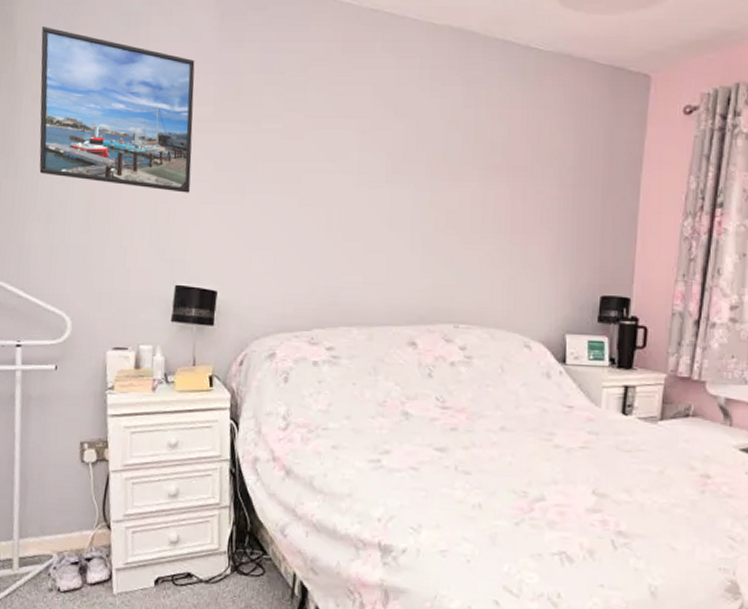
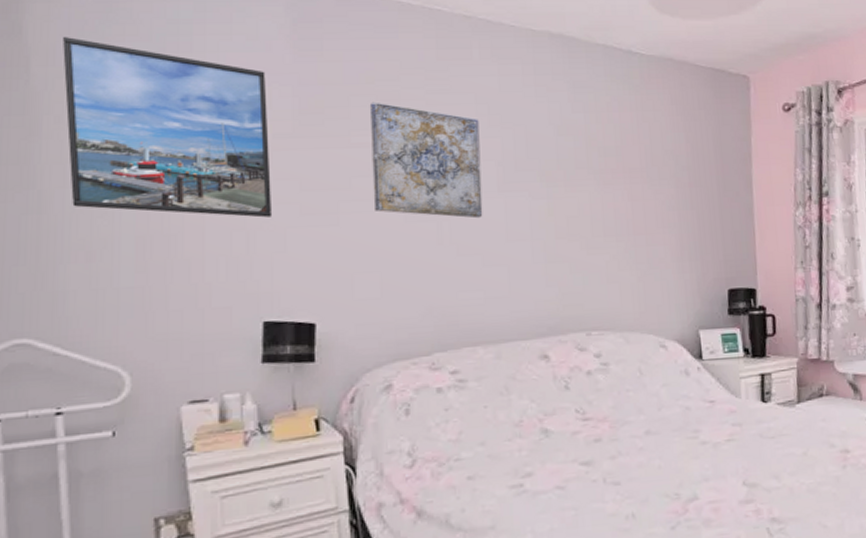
wall art: none [275,91,375,206] -> present [369,102,483,219]

